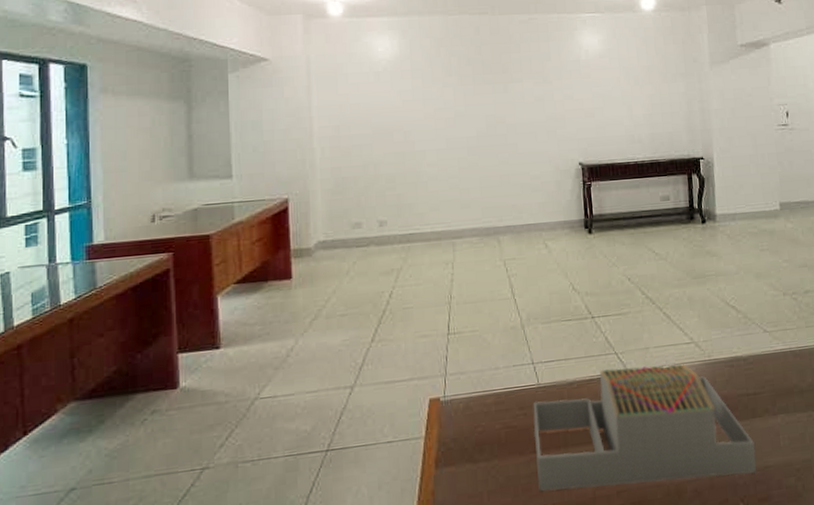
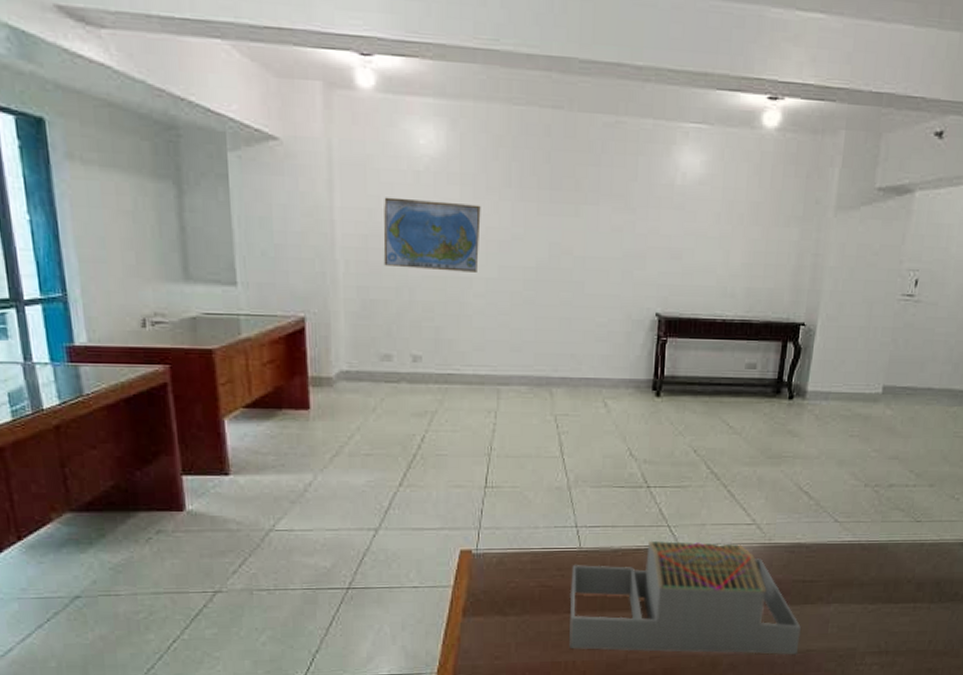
world map: none [352,92,430,149] -> present [383,197,481,272]

